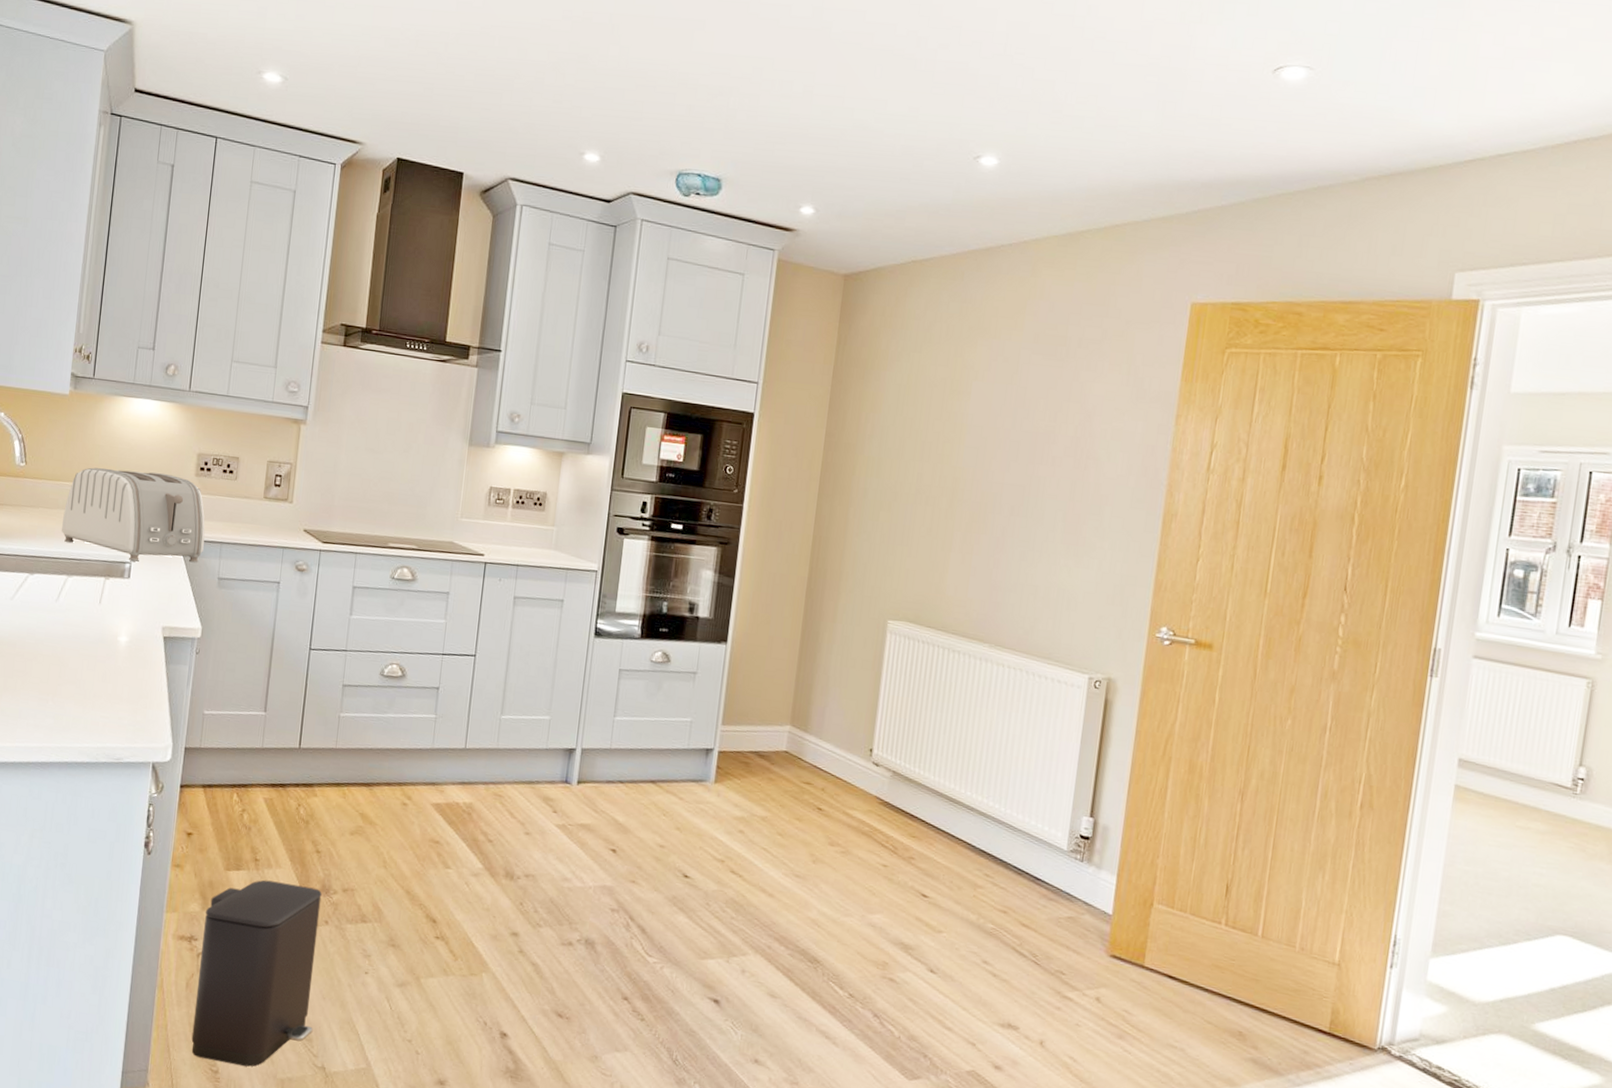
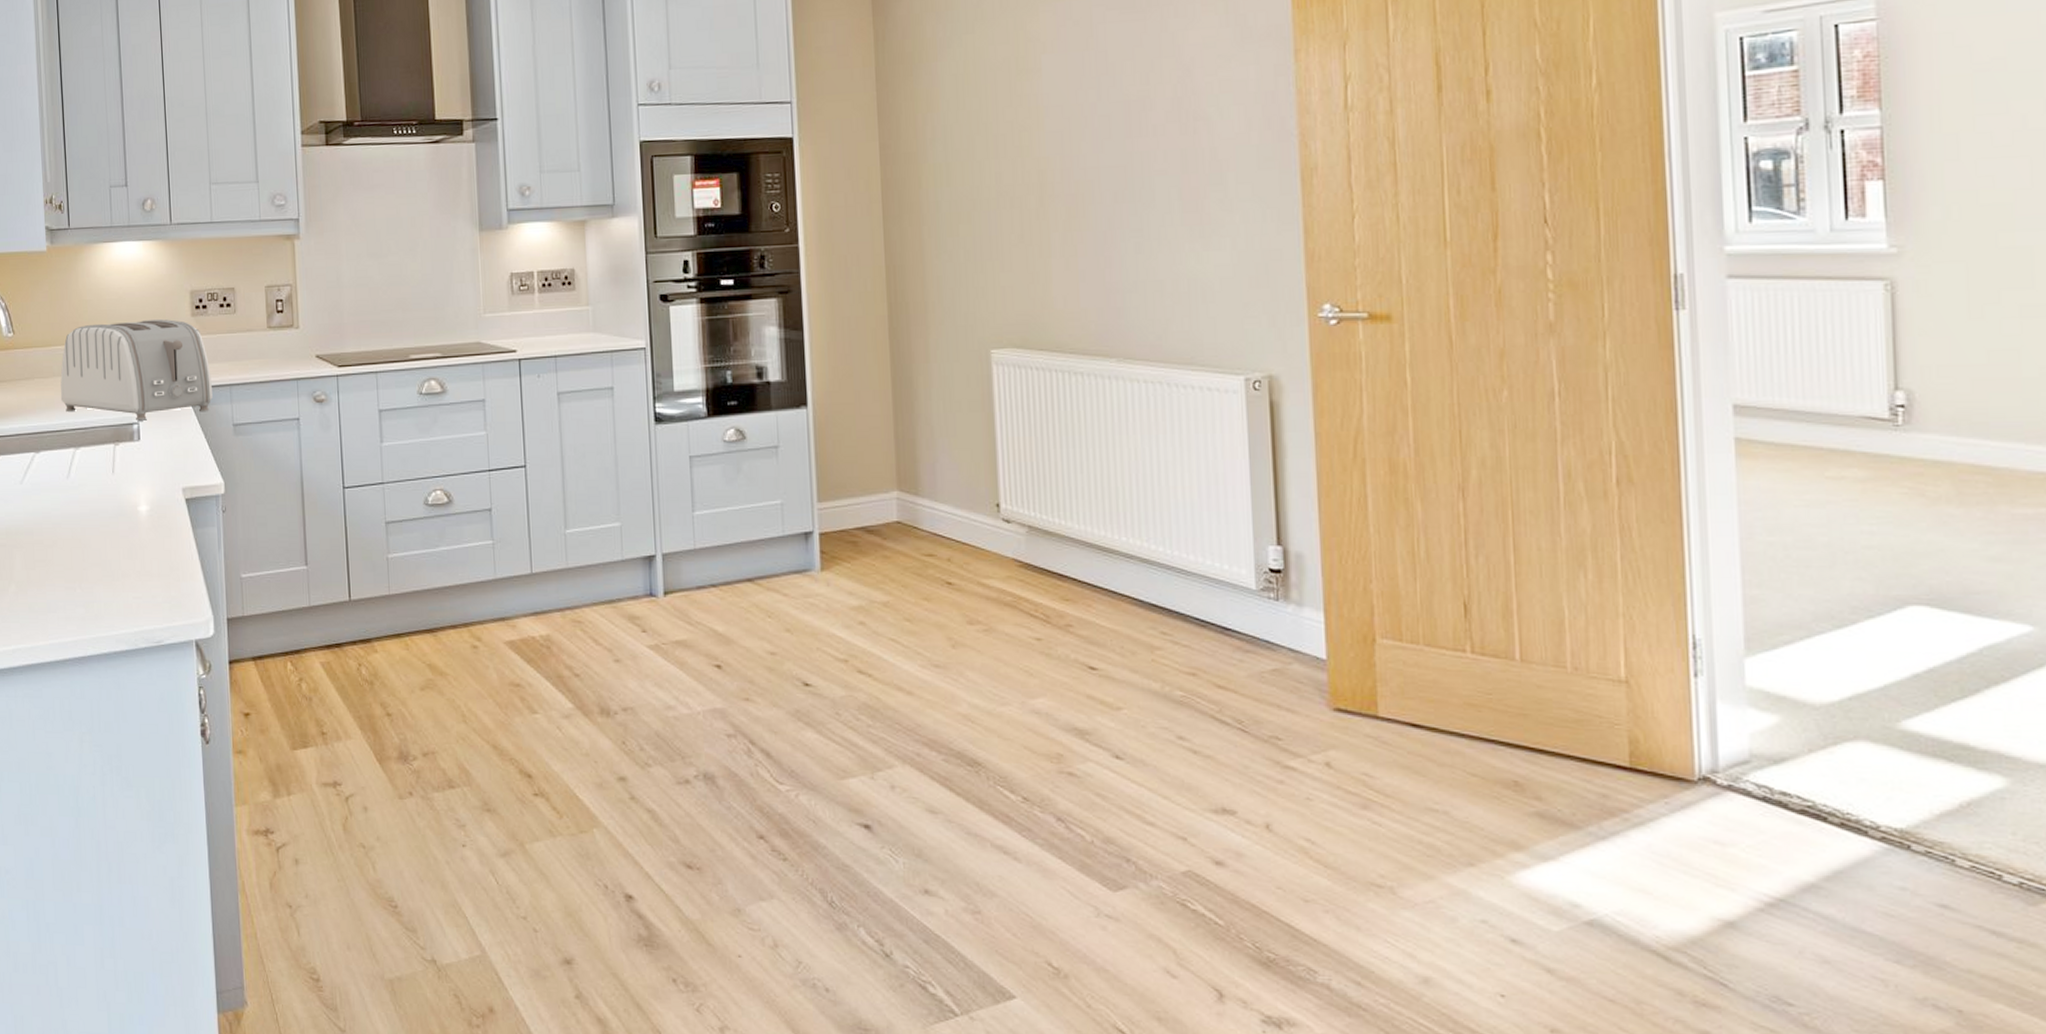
pedal bin: present [191,879,322,1067] -> none [277,754,416,970]

